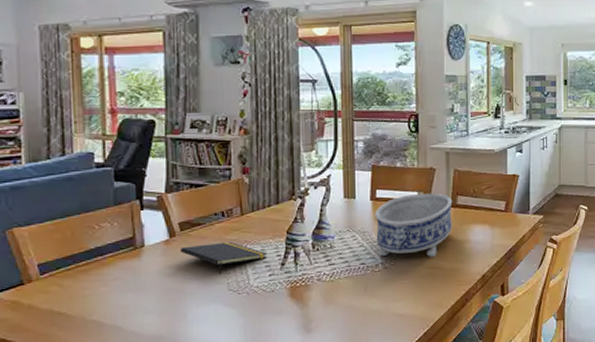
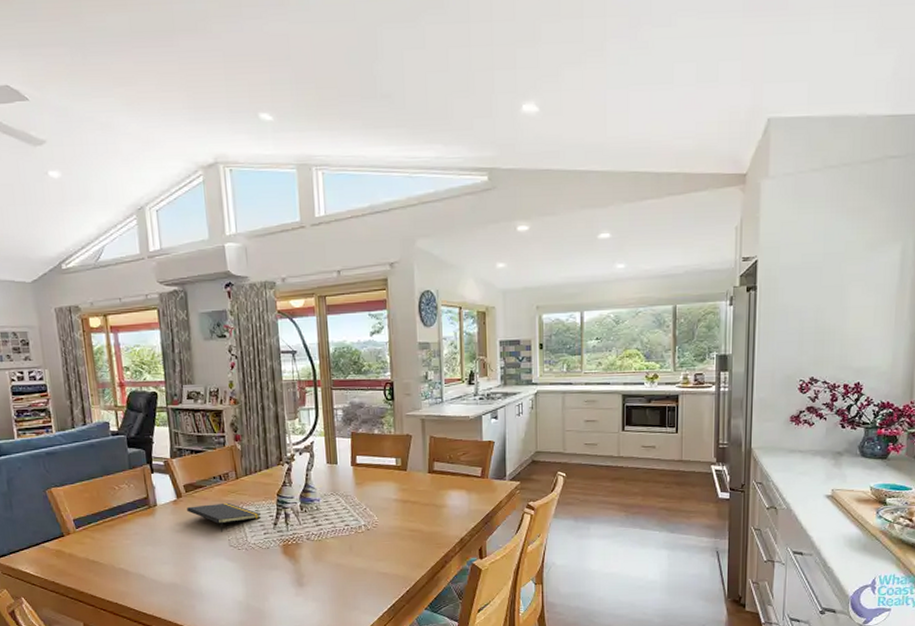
decorative bowl: present [374,193,453,257] -> none [355,459,430,520]

